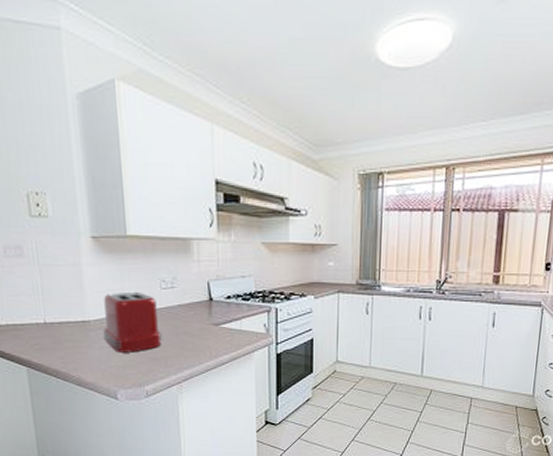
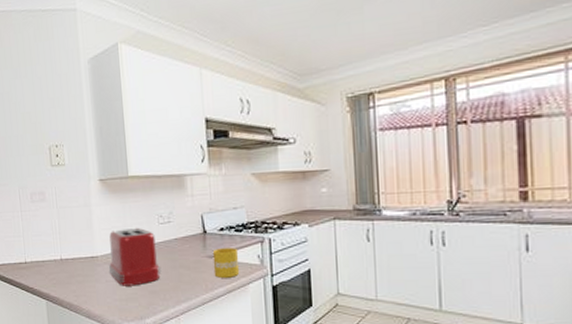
mug: none [218,316,245,345] -> present [212,248,240,278]

